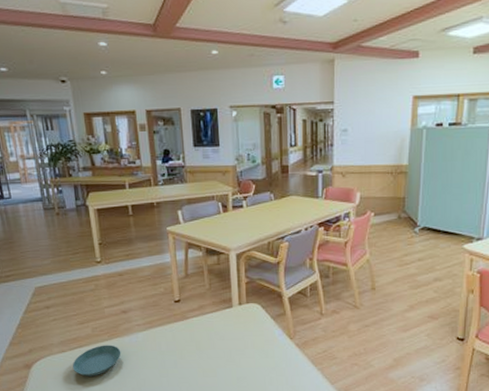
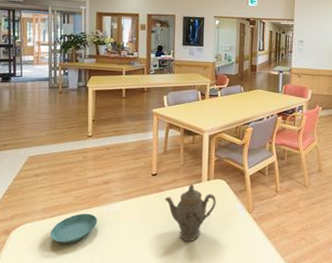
teapot: none [192,309,251,372] -> present [164,183,216,242]

